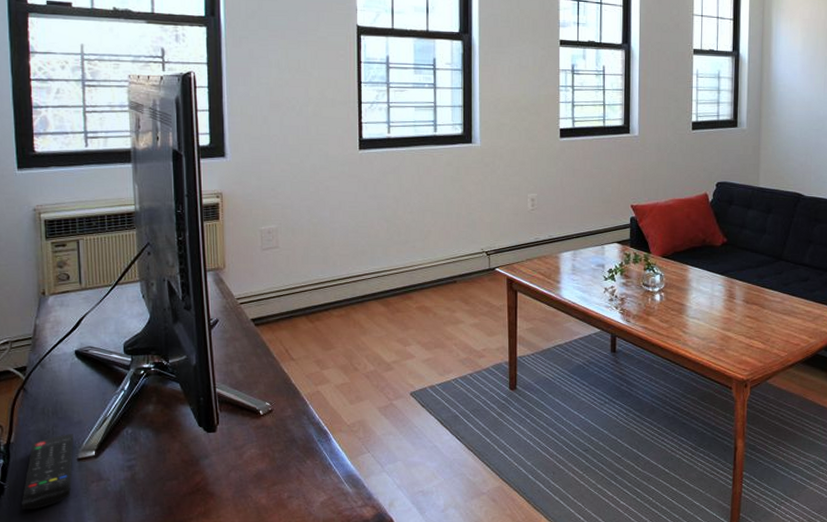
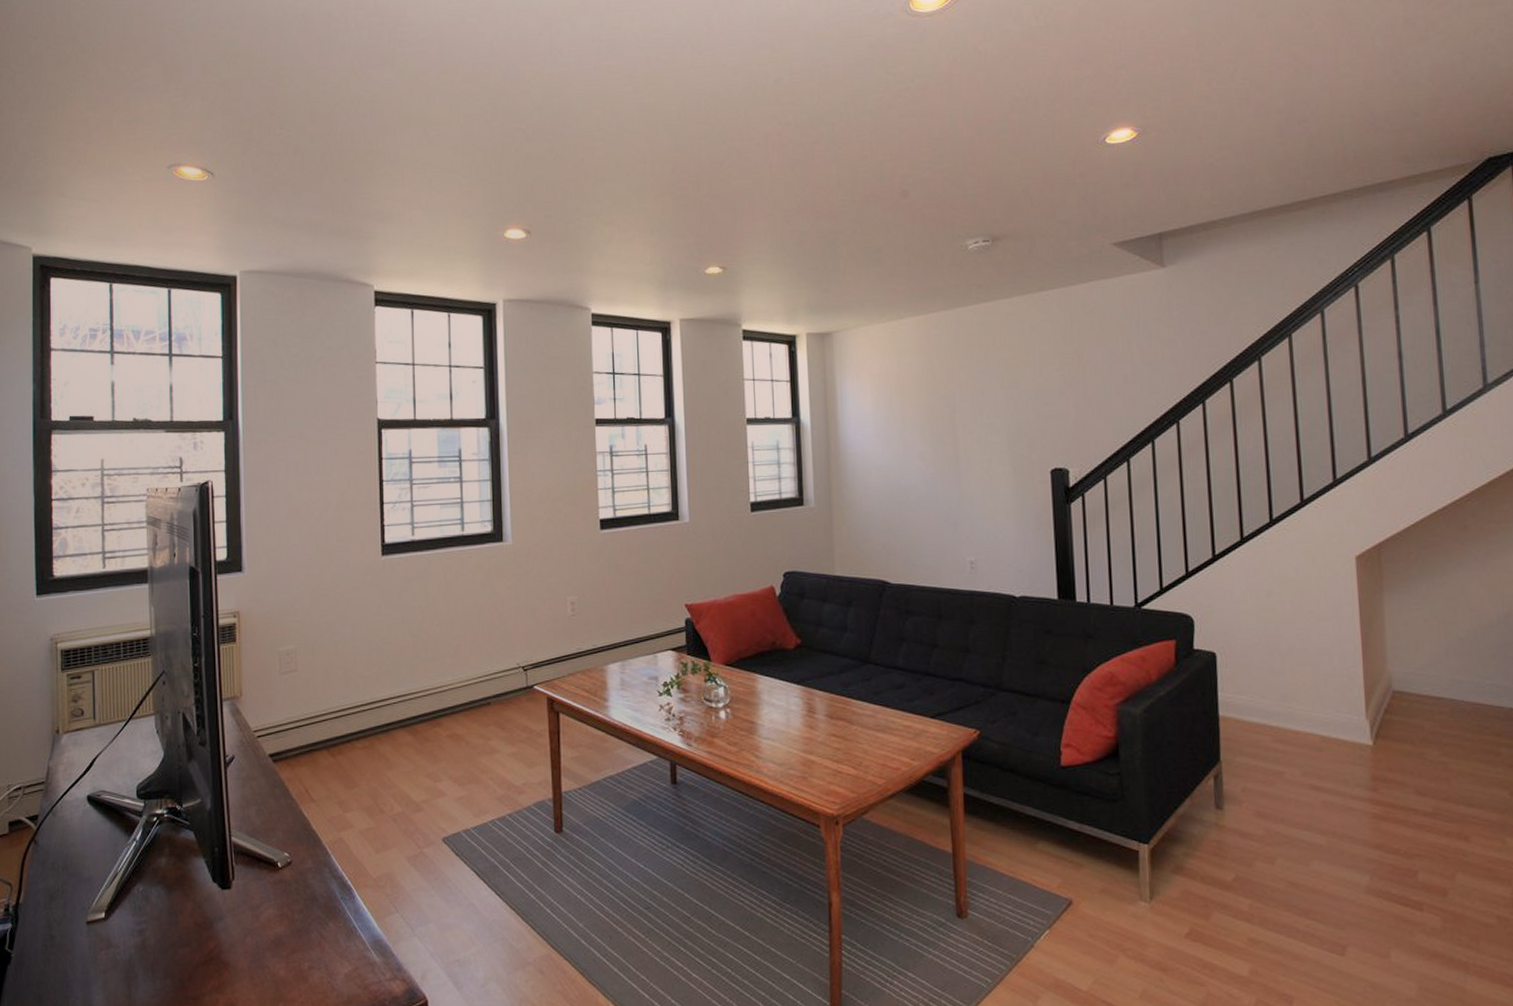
remote control: present [22,434,74,510] -> none [28,892,83,982]

